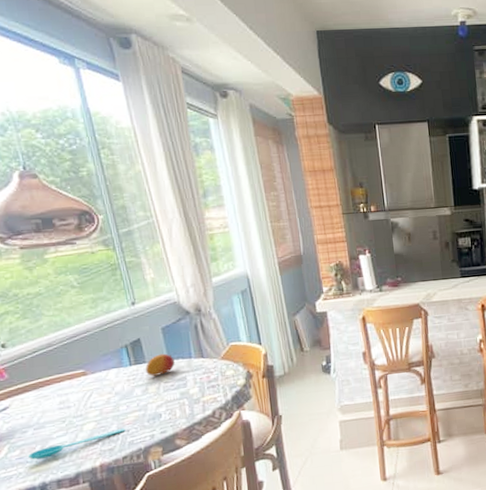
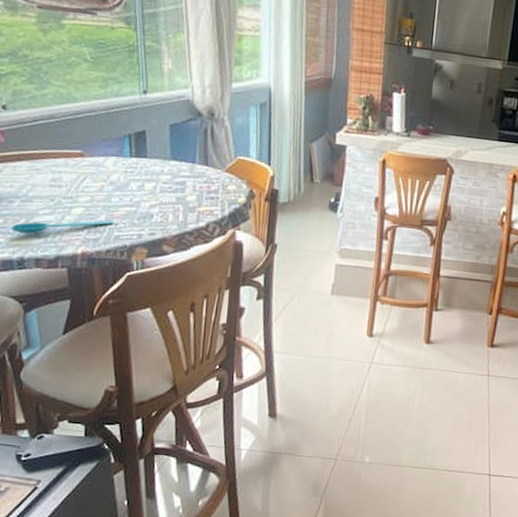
fruit: present [146,353,175,376] -> none [145,151,177,174]

